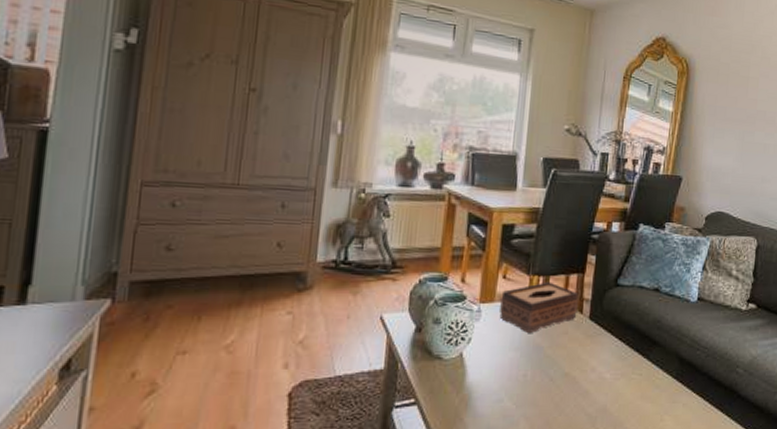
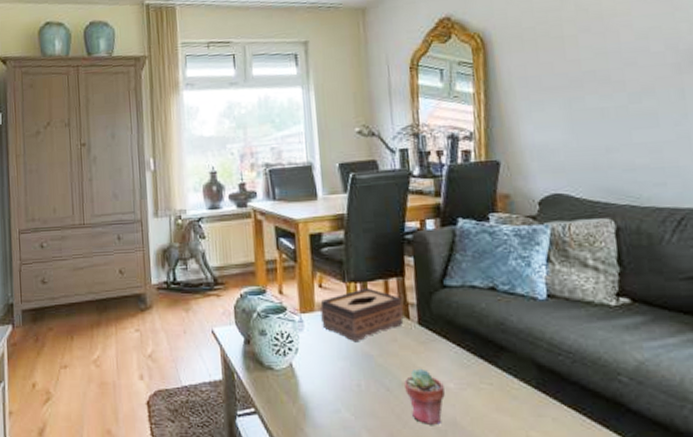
potted succulent: none [567,360,602,412] -> present [404,368,445,425]

